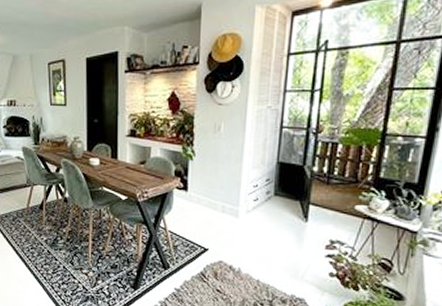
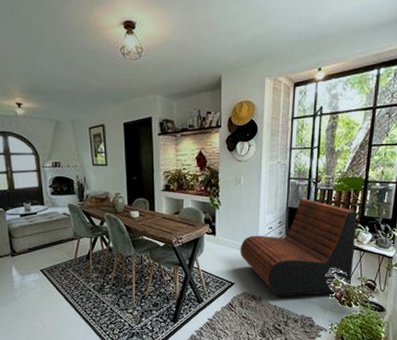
lounge chair: none [216,152,371,272] -> present [240,198,357,298]

